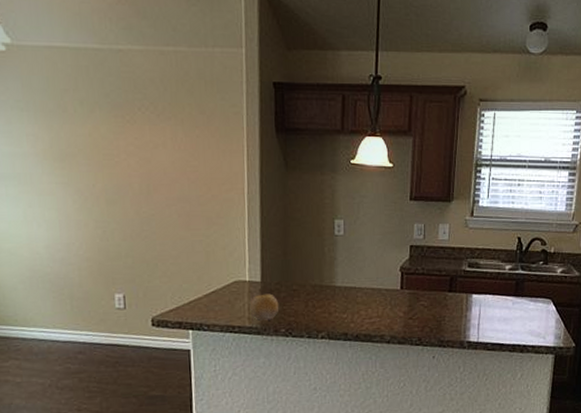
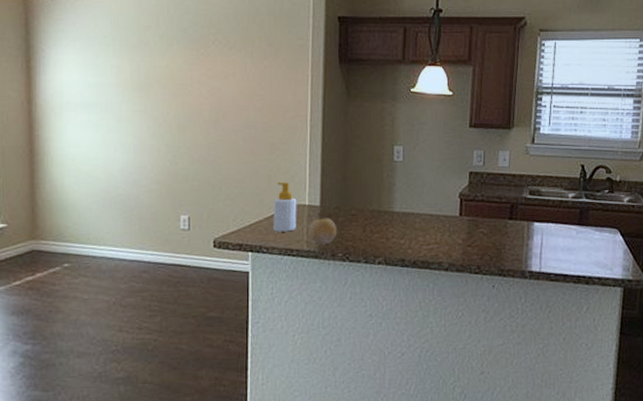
soap bottle: none [212,257,238,309] -> present [273,181,297,232]

